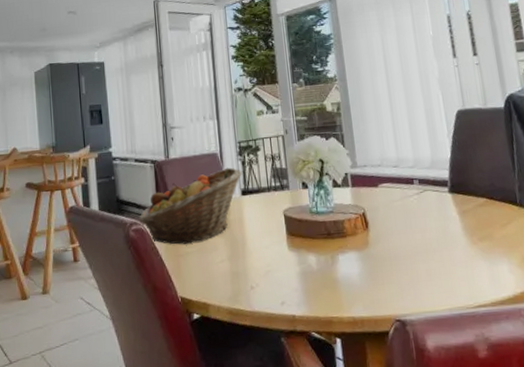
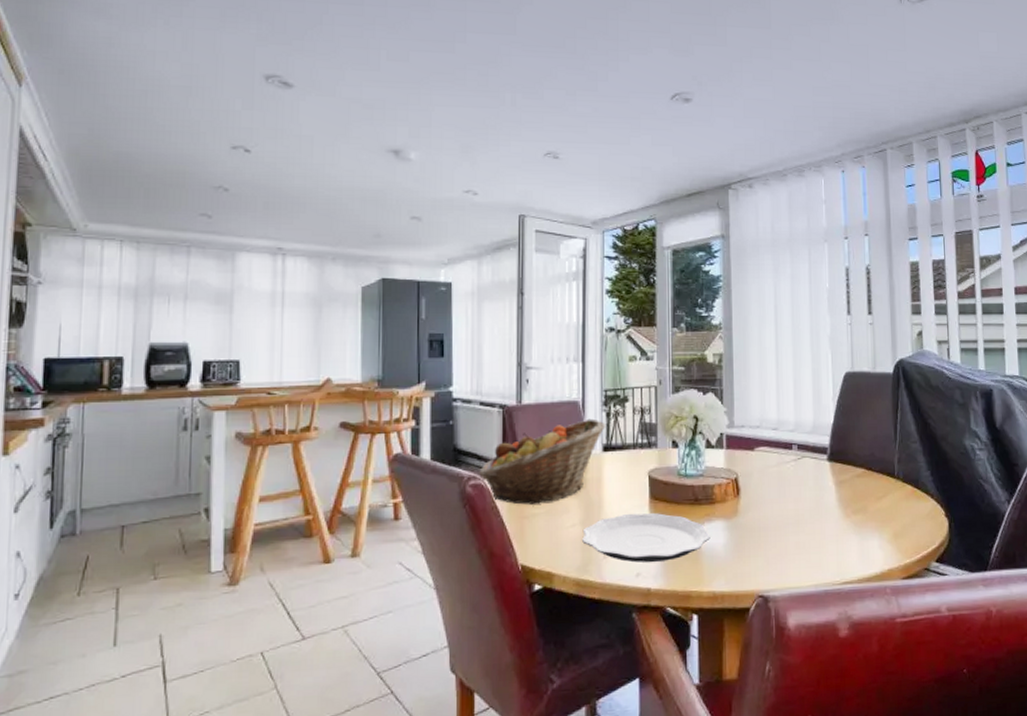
plate: none [230,247,345,292] -> present [582,513,710,563]

